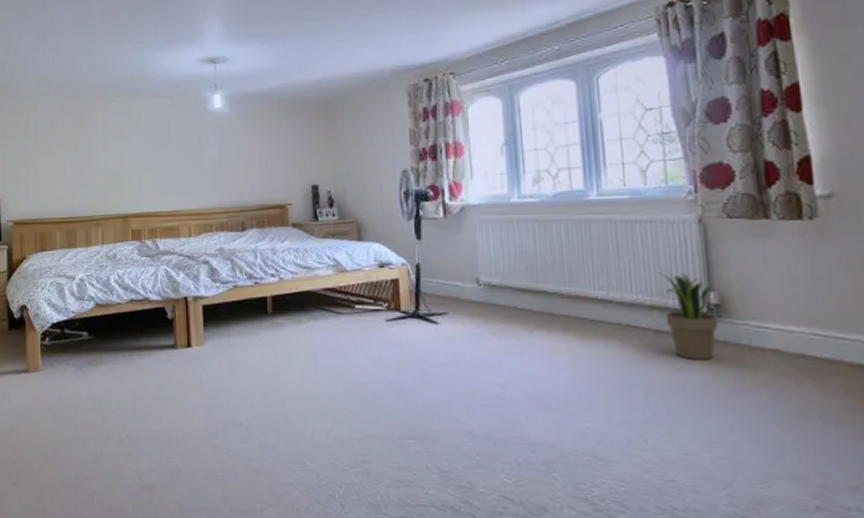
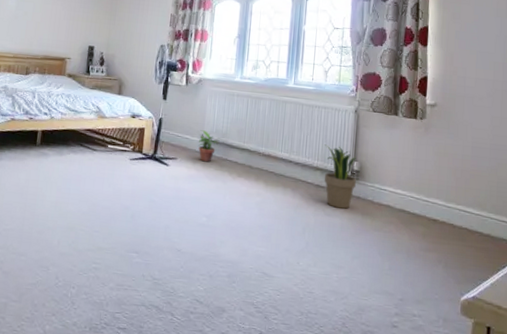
potted plant: none [473,273,503,314] -> present [198,130,220,162]

